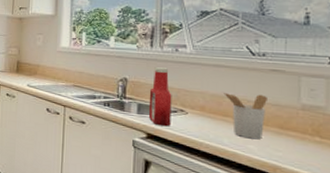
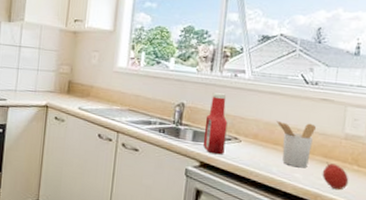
fruit: none [279,133,311,163] -> present [322,162,349,190]

